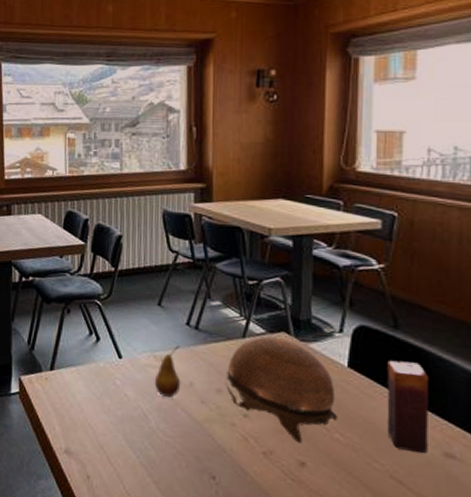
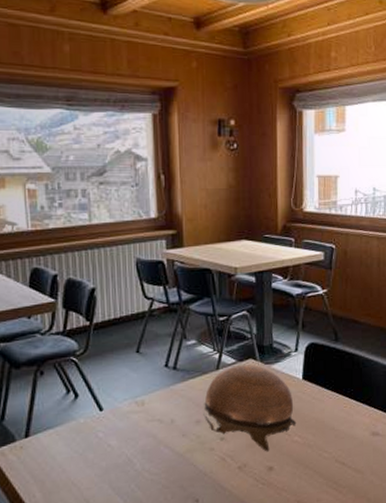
fruit: present [154,345,181,397] -> none [137,387,163,438]
candle: present [387,360,428,453] -> none [331,366,361,438]

